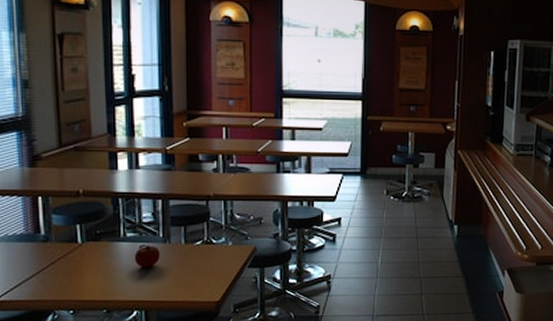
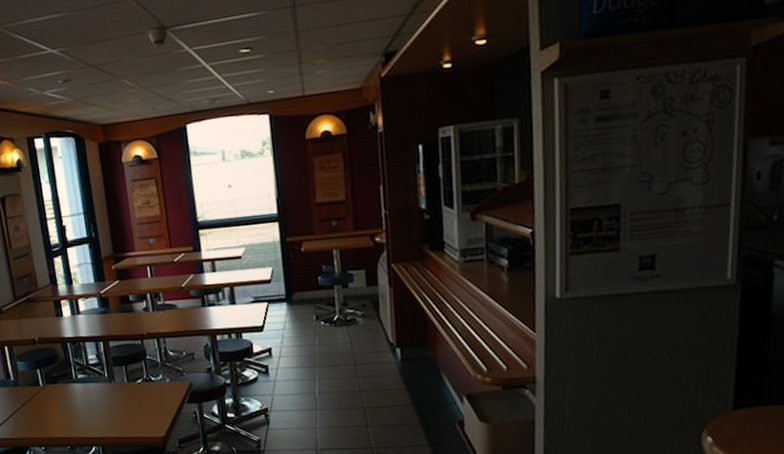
fruit: present [134,244,160,268] -> none [86,384,108,407]

